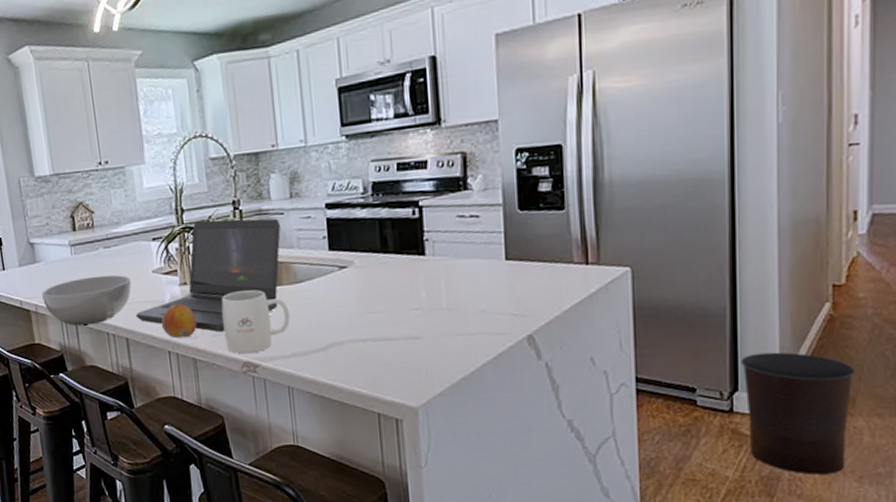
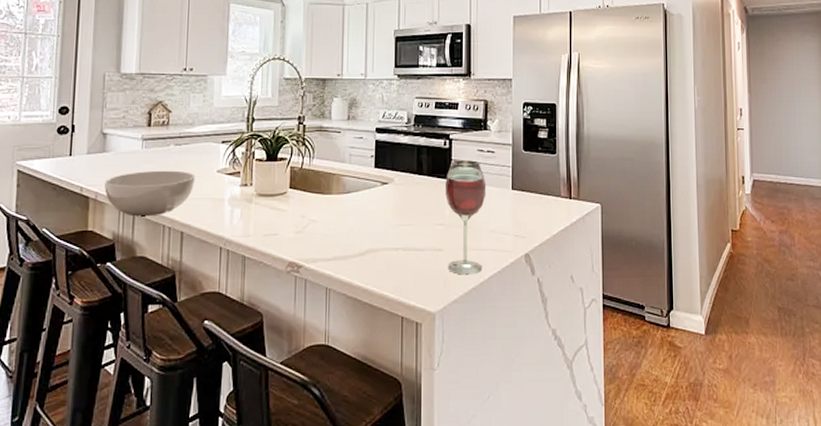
laptop computer: present [135,218,281,333] -> none [194,129,336,233]
fruit: present [161,303,197,339] -> none [218,203,251,236]
mug: present [221,290,291,354] -> none [274,196,336,255]
wineglass: none [417,229,473,365] -> present [444,160,486,275]
waste bin: present [740,352,855,475] -> none [674,279,748,382]

